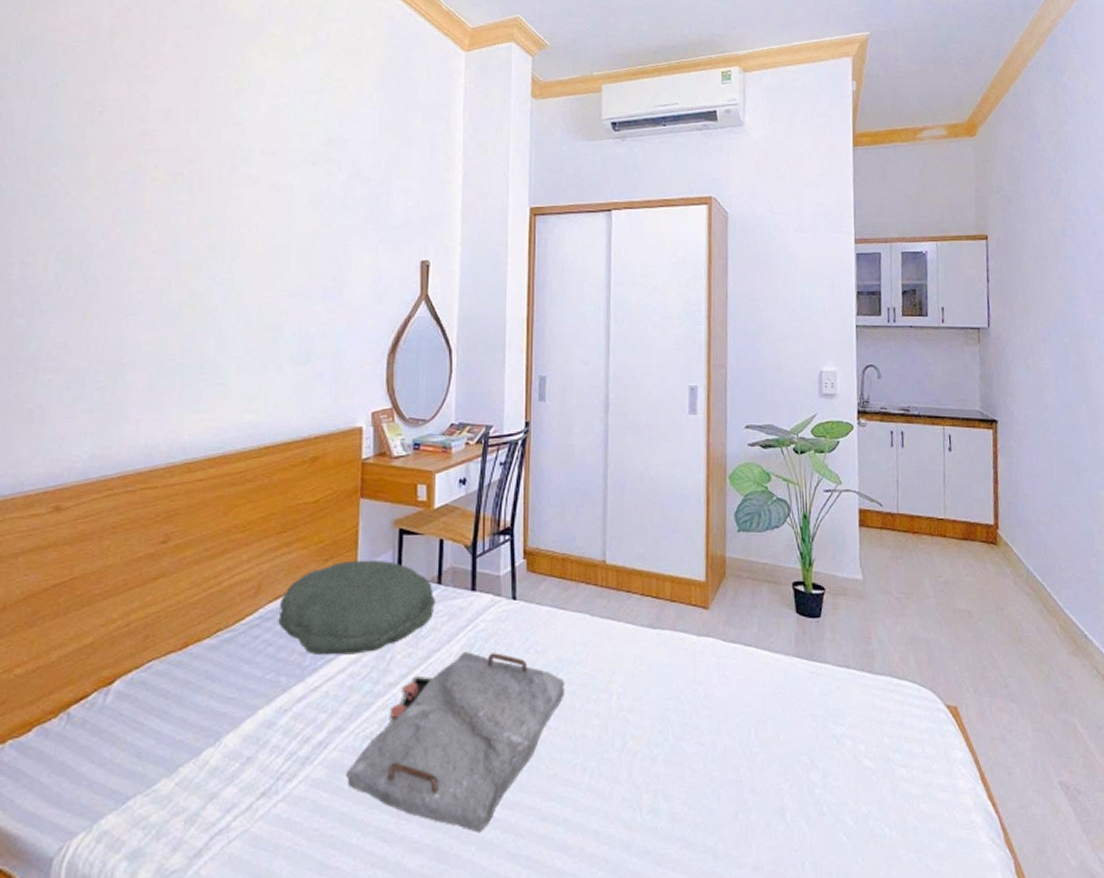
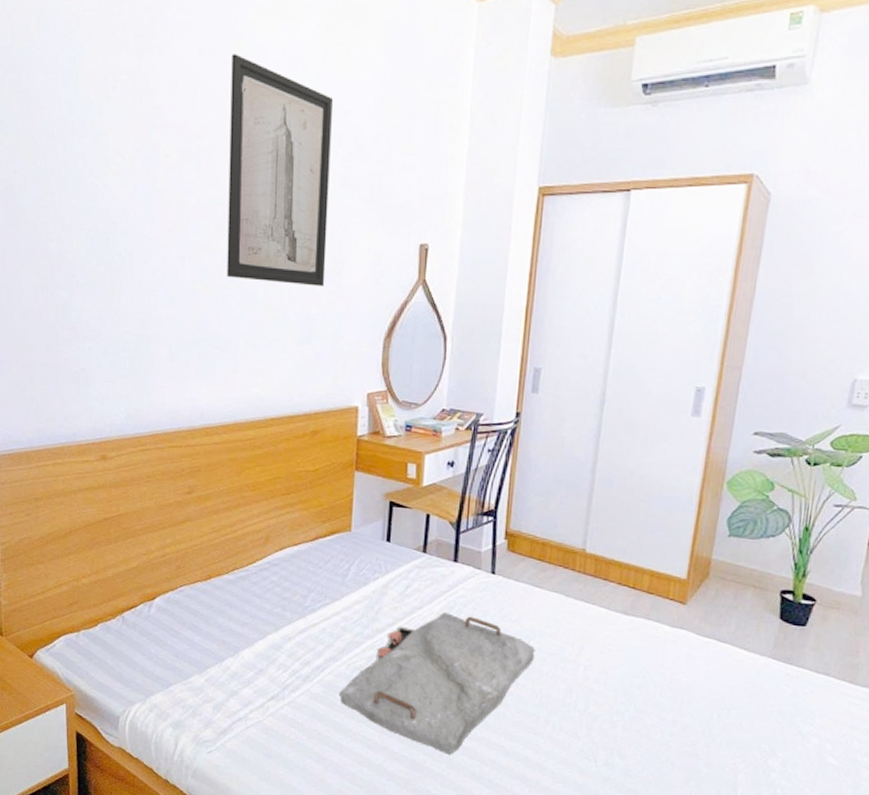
wall art: none [217,86,331,305] -> present [226,54,333,287]
pillow: present [278,560,435,655] -> none [283,524,420,602]

